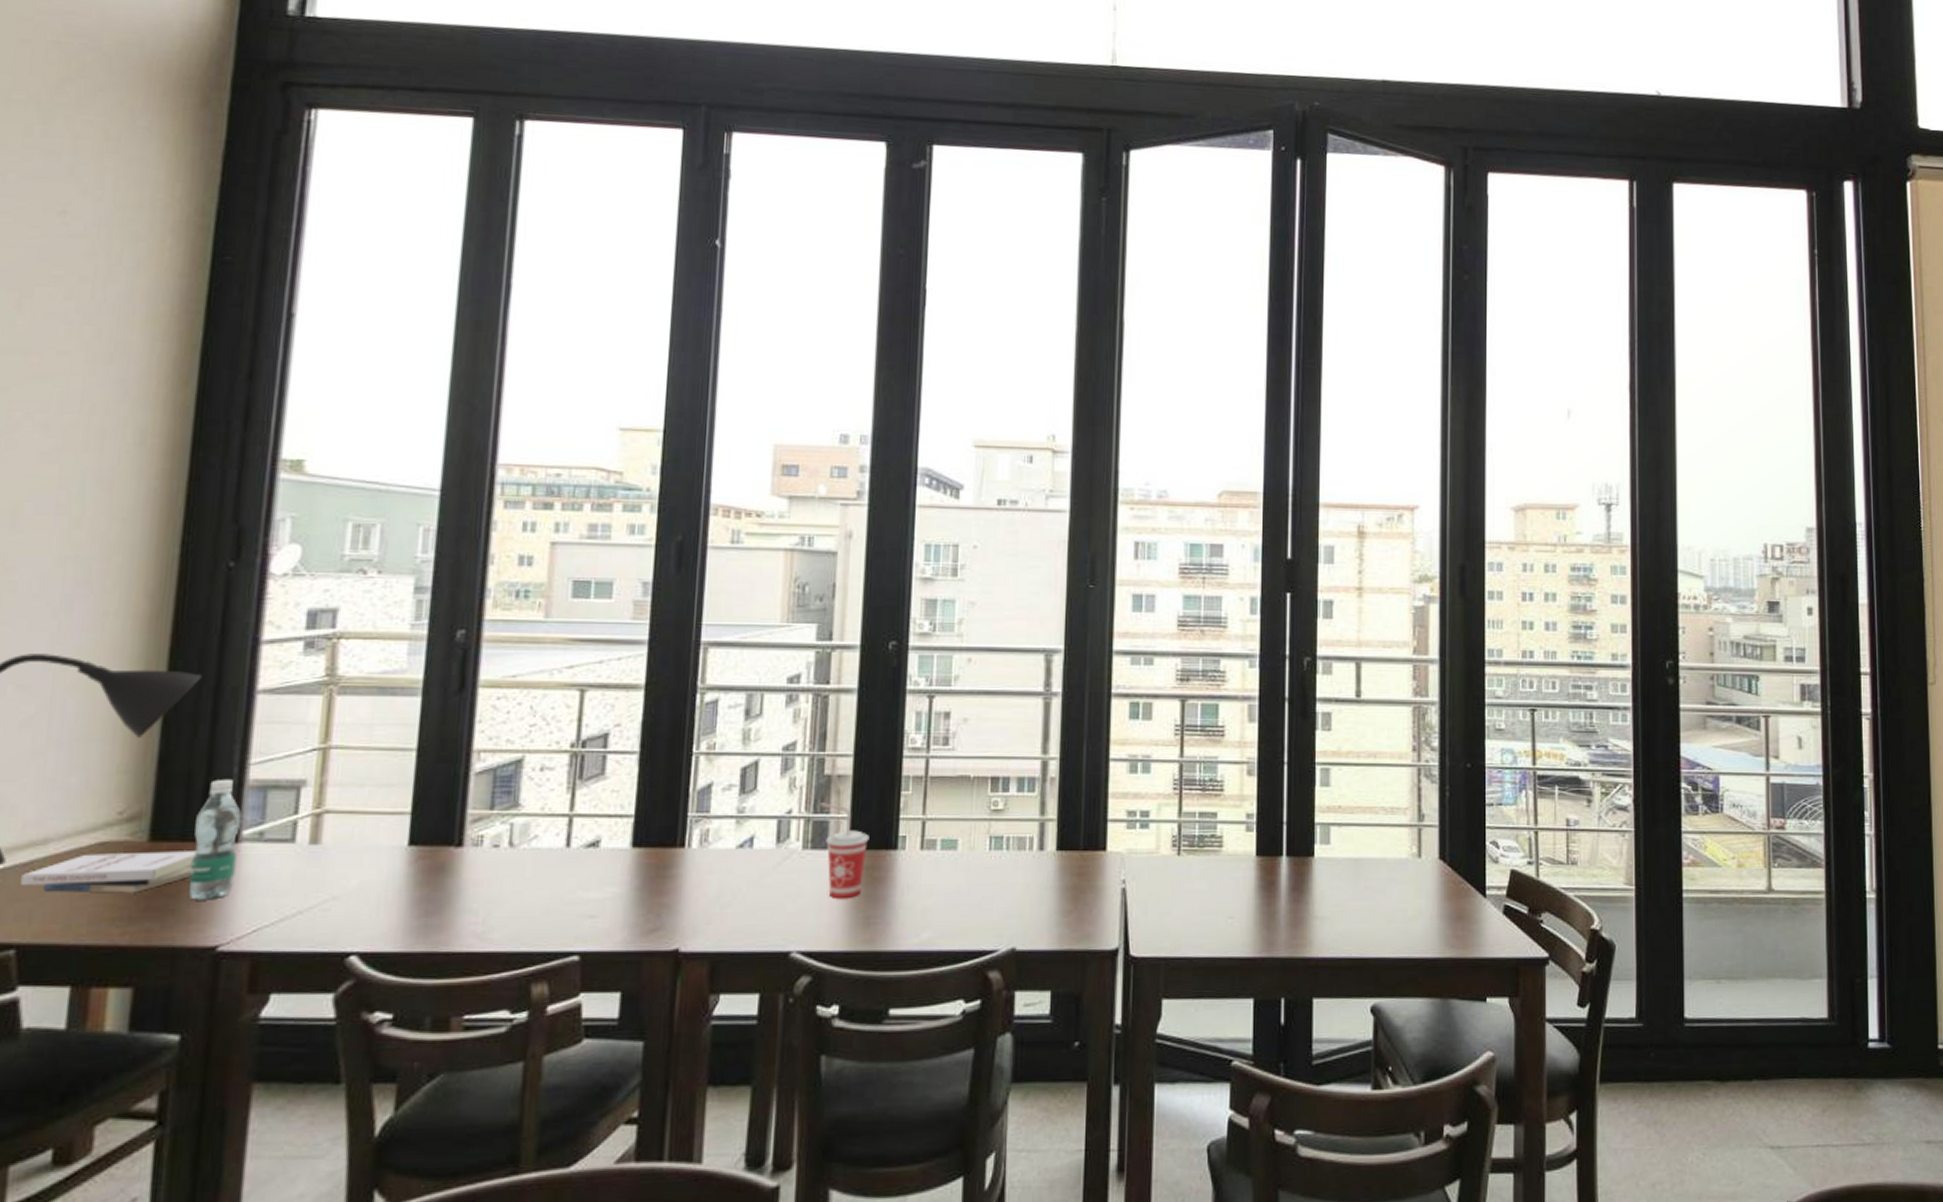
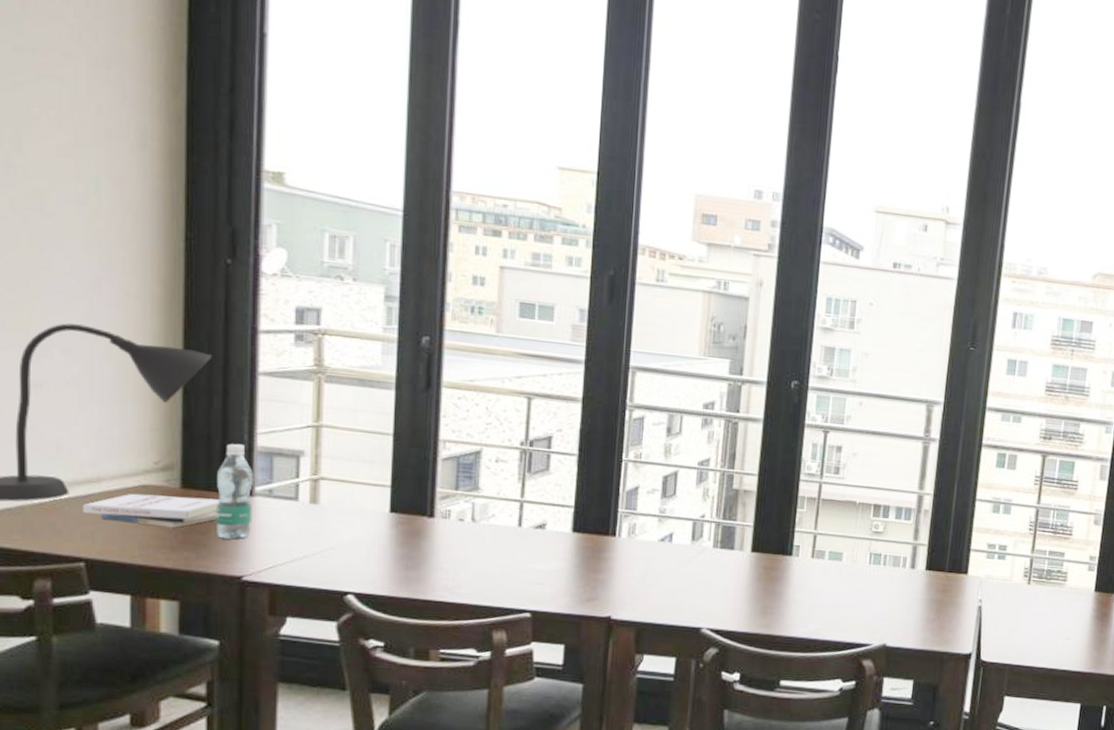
beverage cup: present [820,803,870,900] -> none [728,511,769,591]

